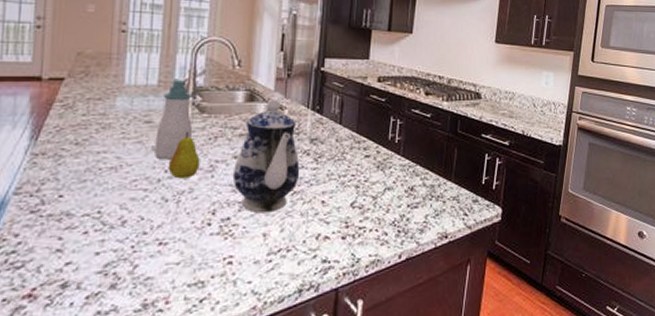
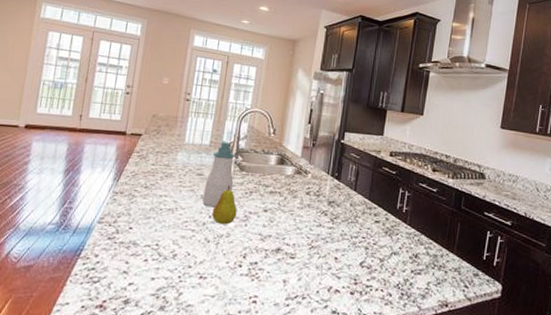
teapot: present [232,99,300,214] -> none [262,163,318,263]

